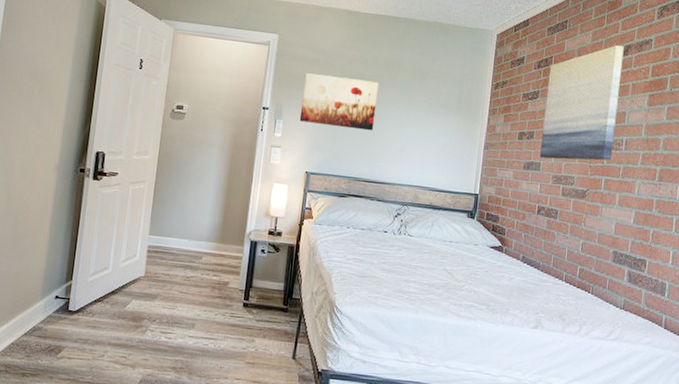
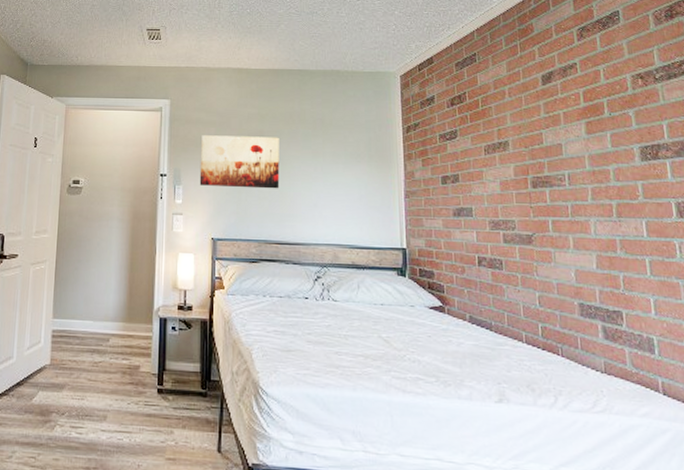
wall art: present [539,44,624,161] -> none [464,72,556,203]

